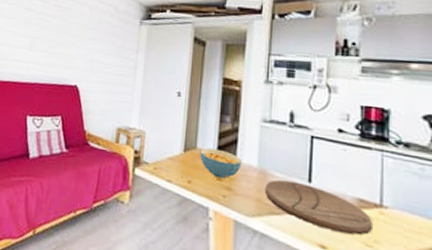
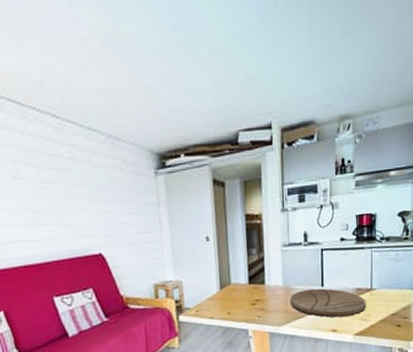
cereal bowl: present [200,148,242,179] -> none [234,279,270,304]

